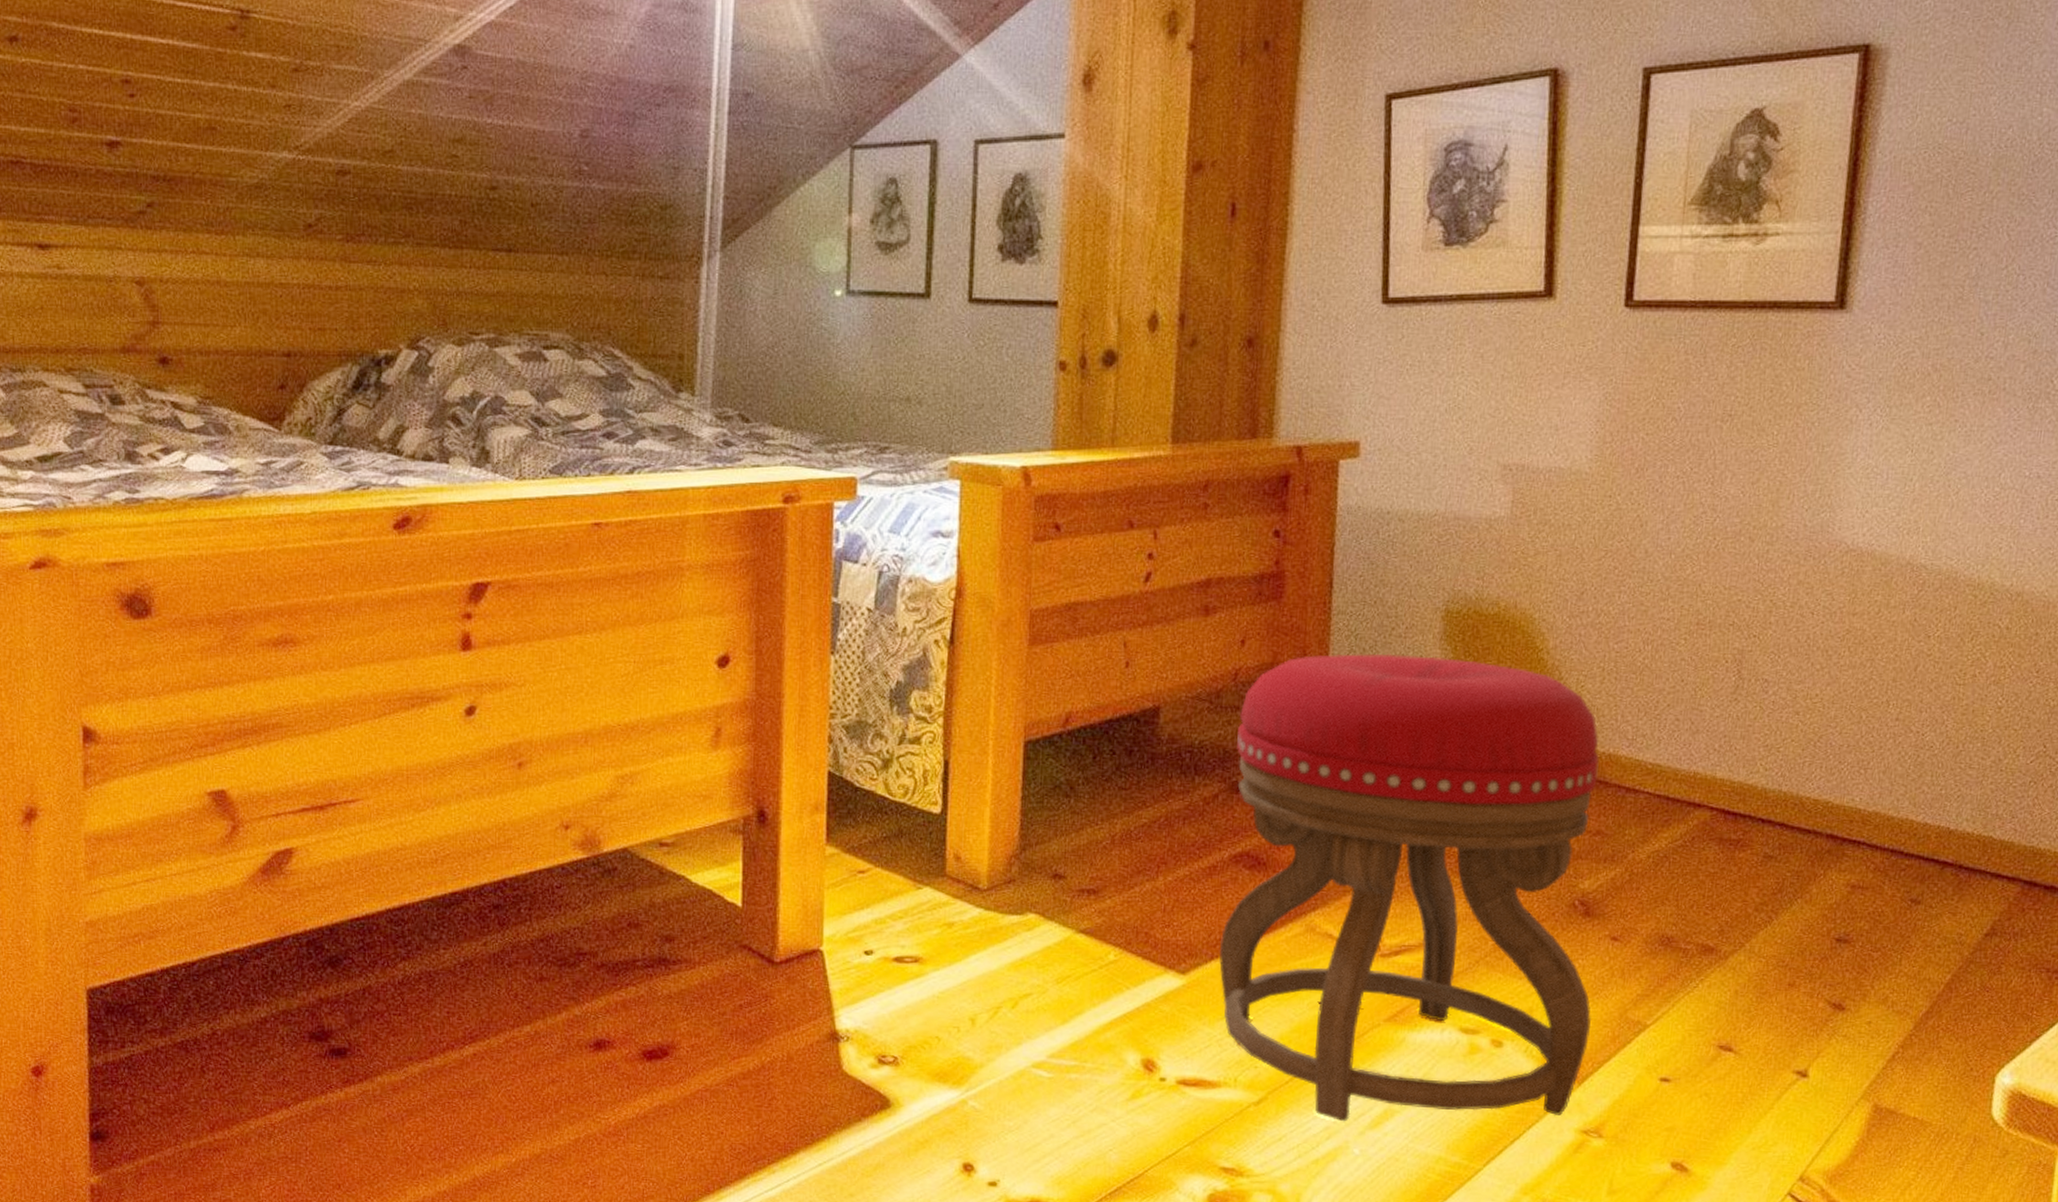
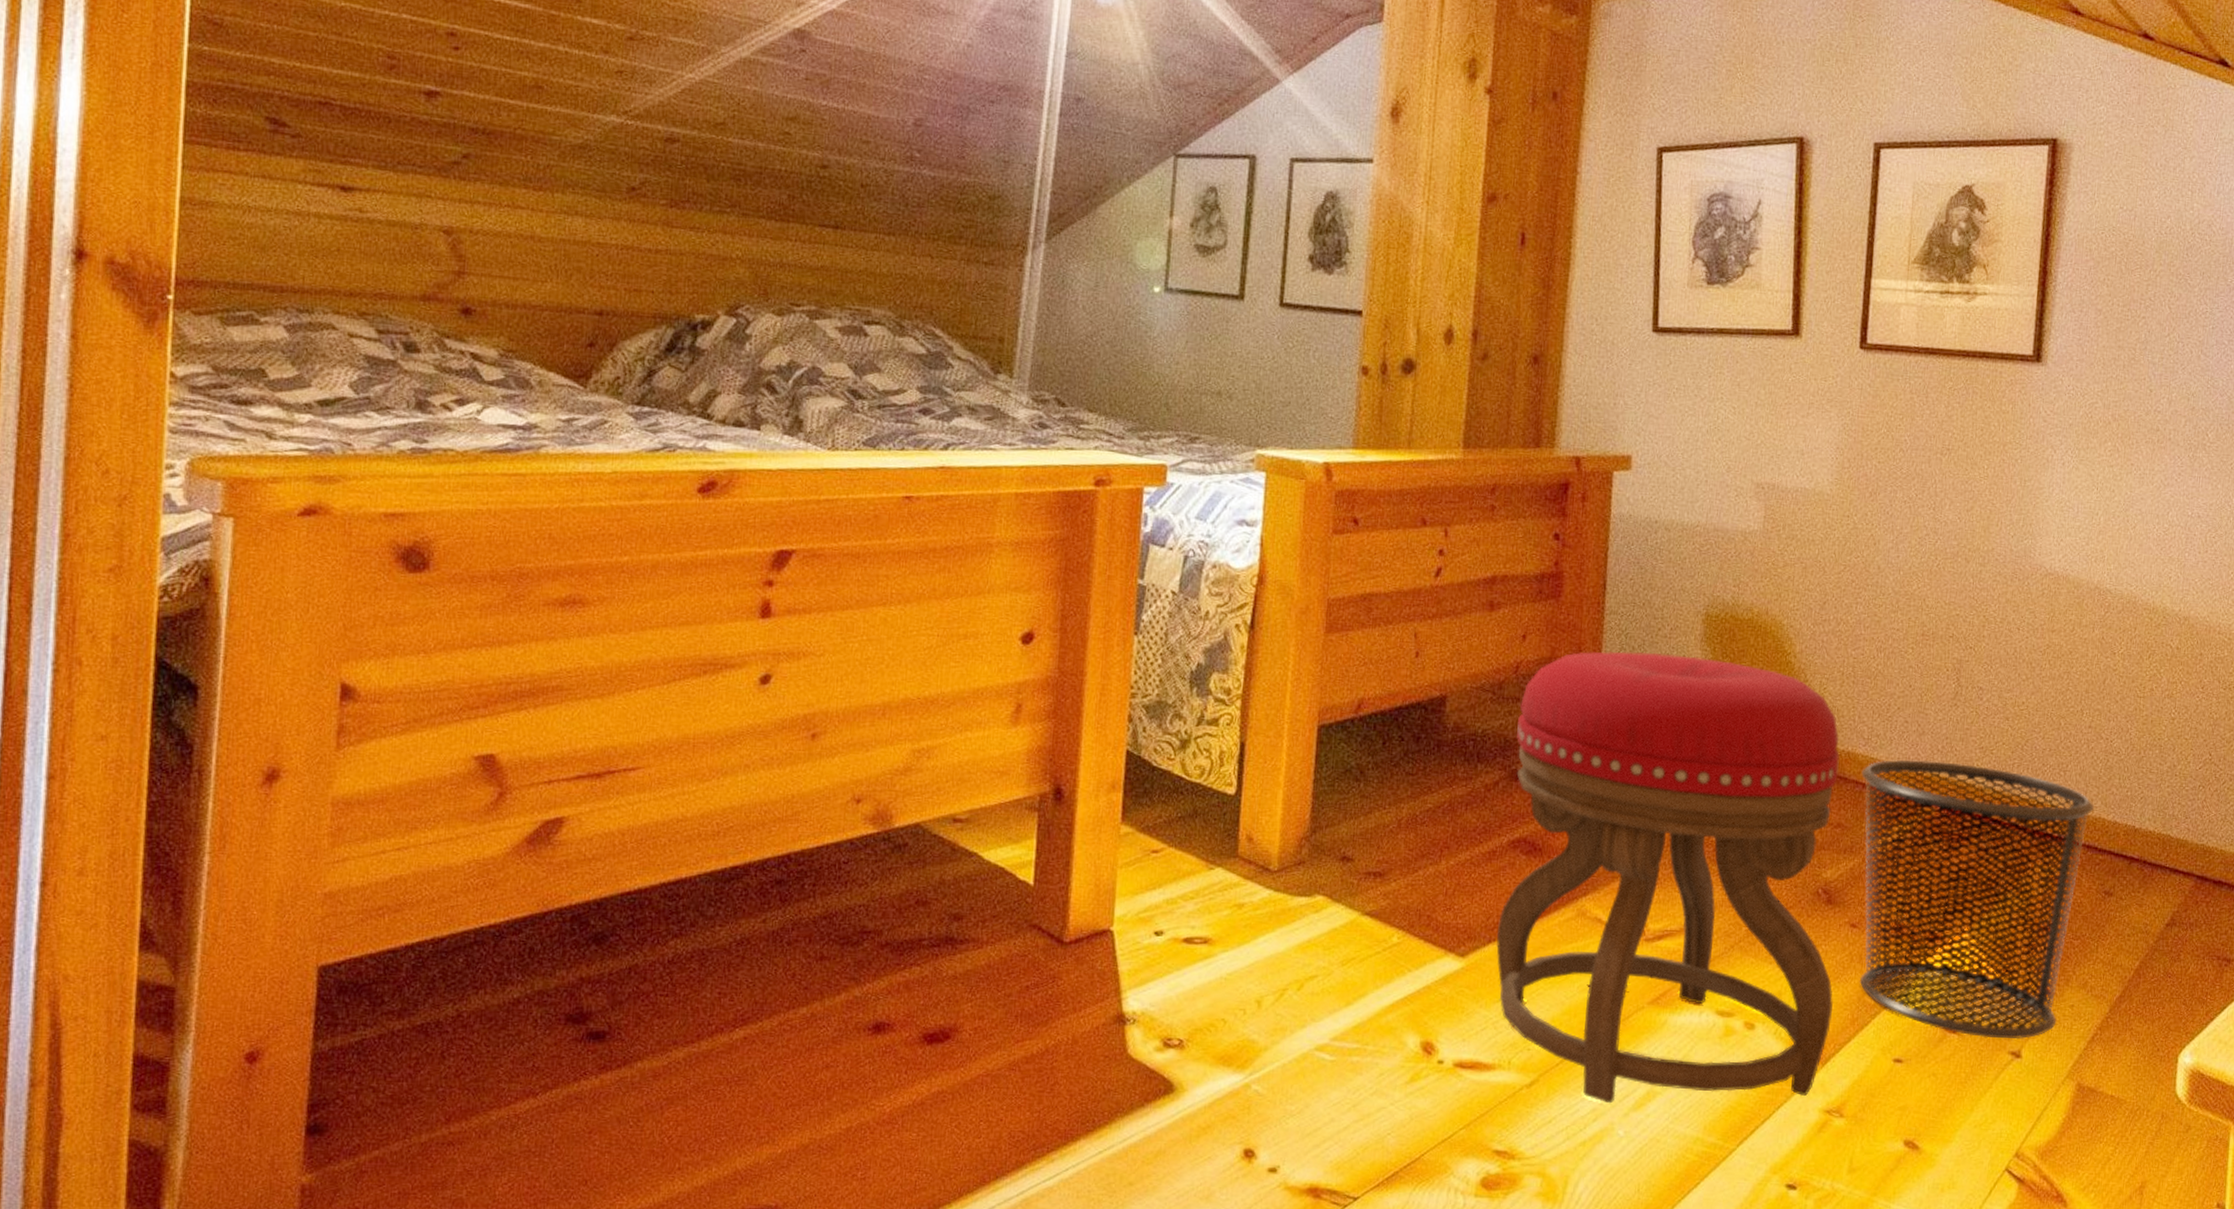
waste bin: none [1622,761,1901,1058] -> present [1860,760,2095,1040]

